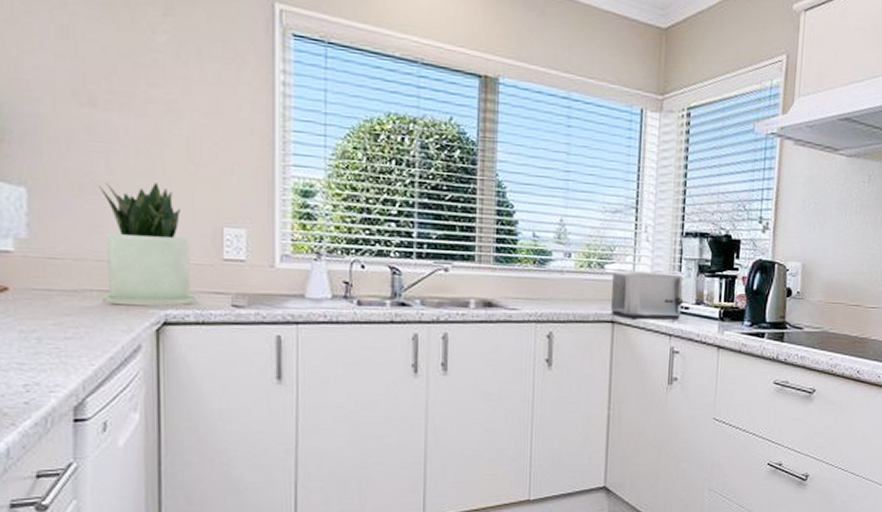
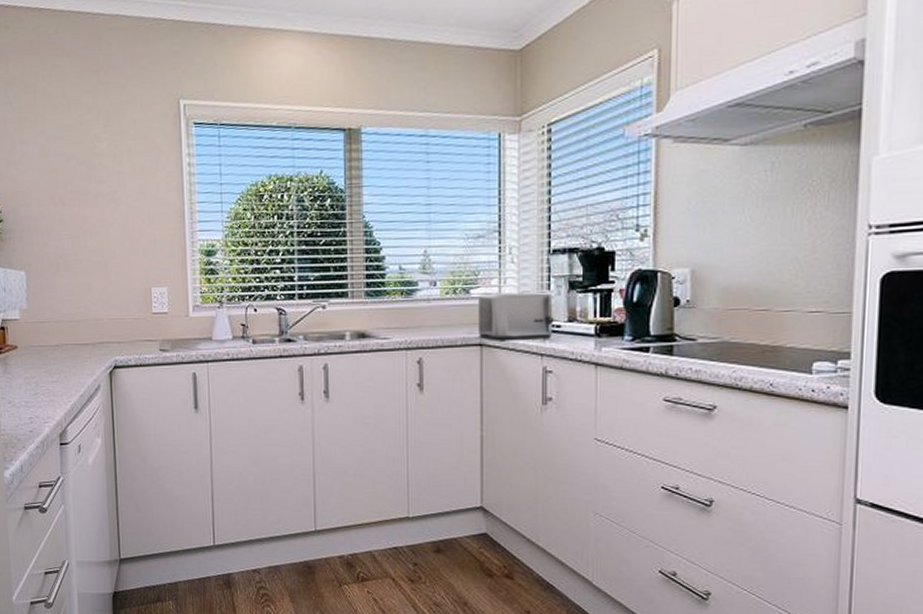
planter: present [99,183,199,307] -> none [69,257,137,355]

